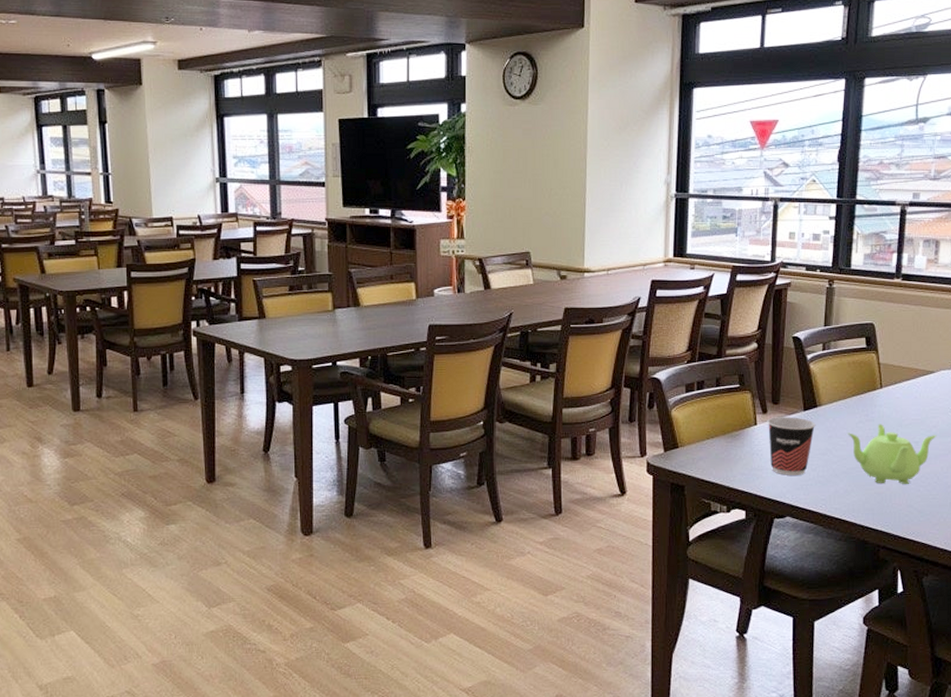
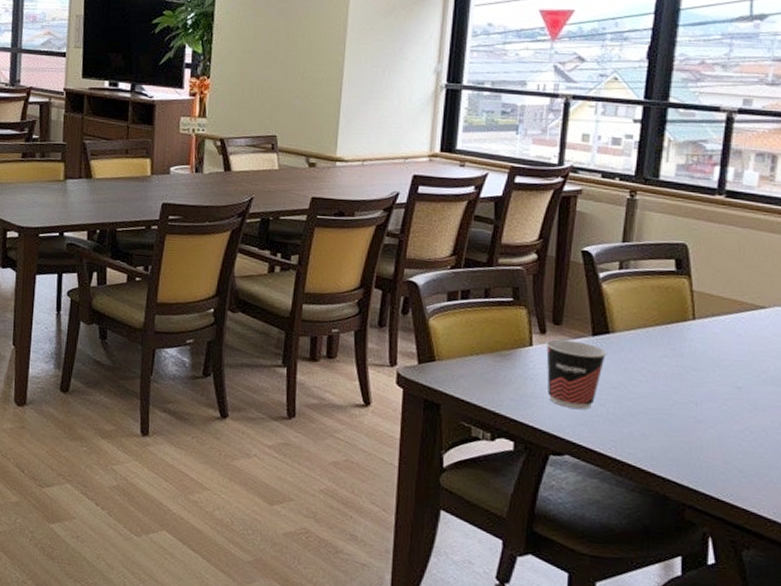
teapot: present [848,424,937,484] -> none [648,361,767,436]

